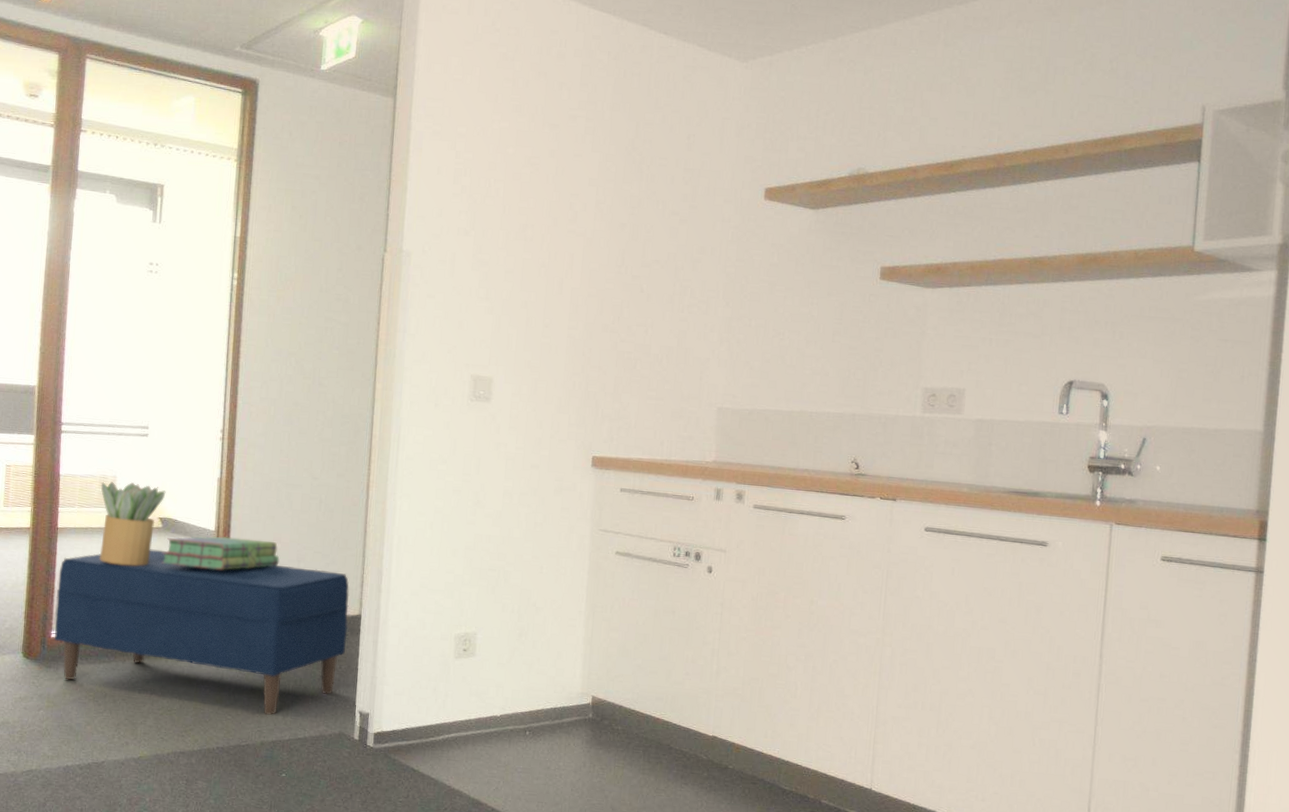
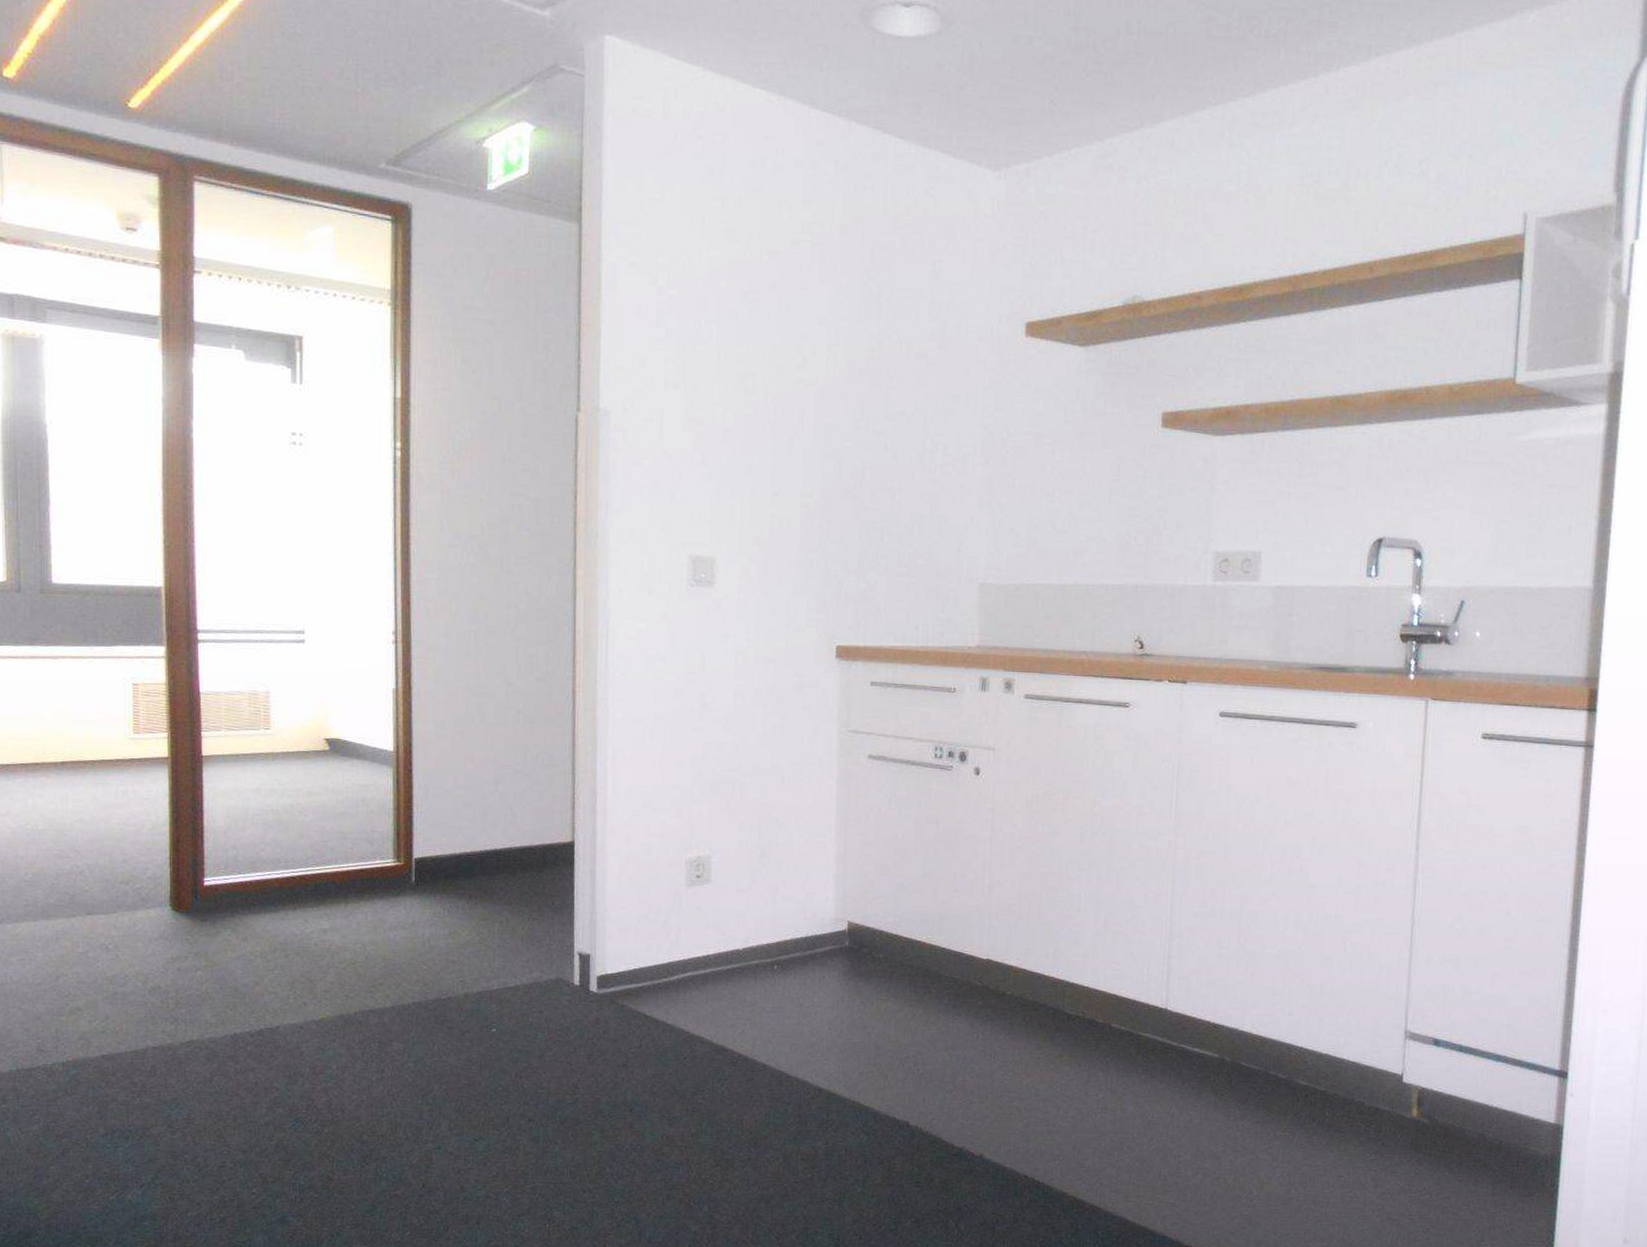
bench: present [53,549,350,715] -> none [207,776,560,962]
potted plant: present [99,482,166,566] -> none [251,698,331,797]
stack of books: present [161,536,280,570] -> none [331,758,474,797]

